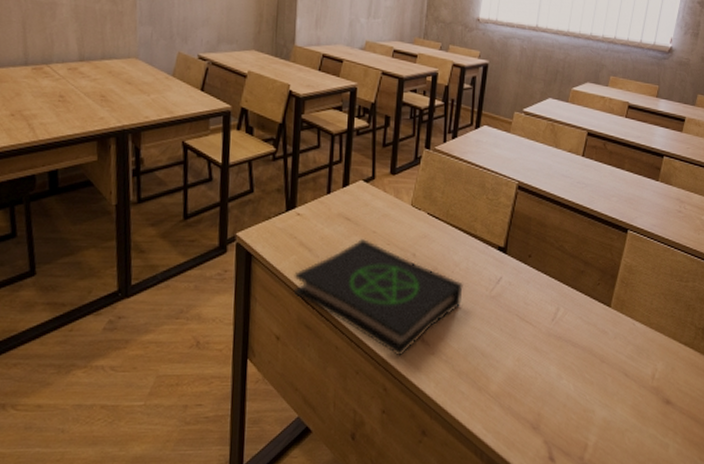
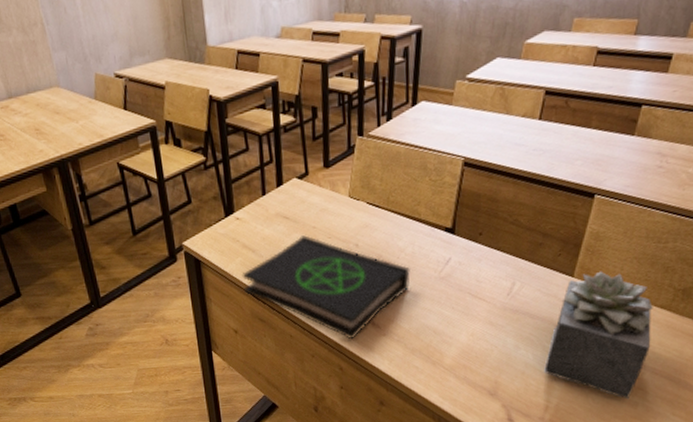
succulent plant: none [583,304,679,440] -> present [543,271,653,400]

